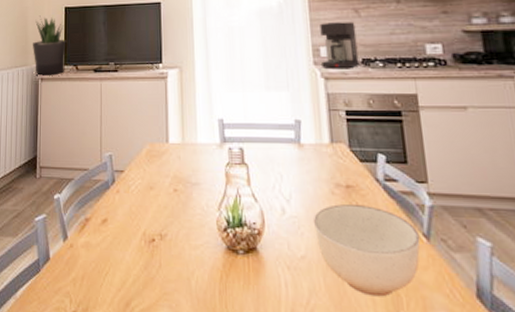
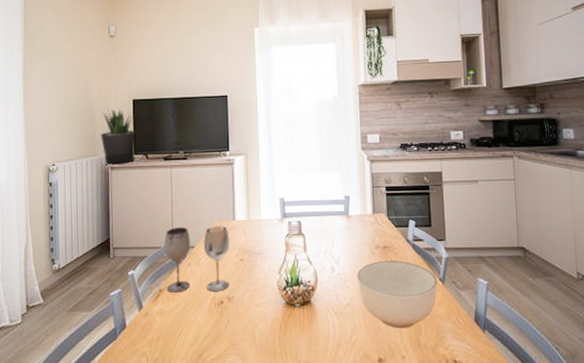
wineglass: none [92,148,163,226] -> present [164,226,230,293]
coffee maker: present [320,22,359,69] -> none [368,113,398,153]

